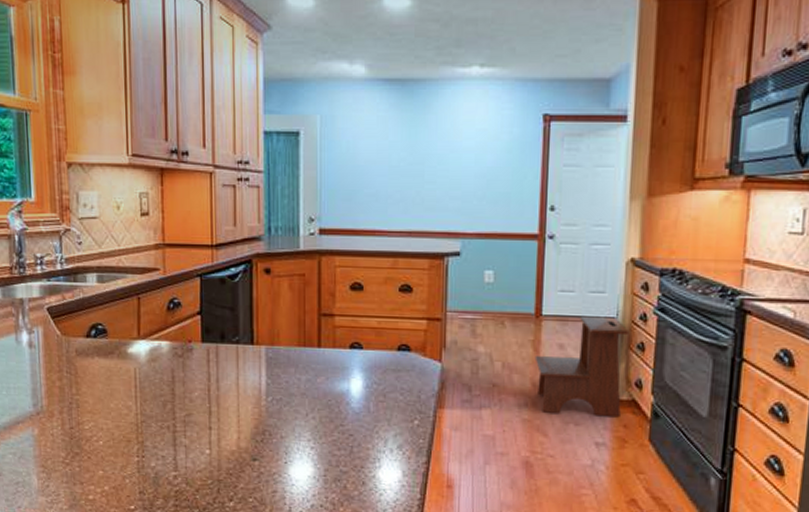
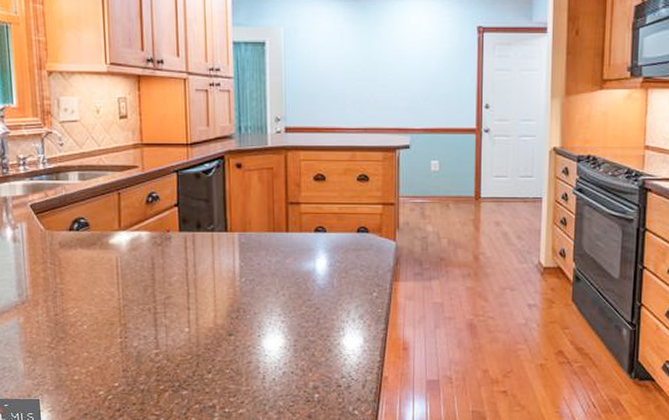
step stool: present [534,316,630,418] -> none [475,197,554,282]

